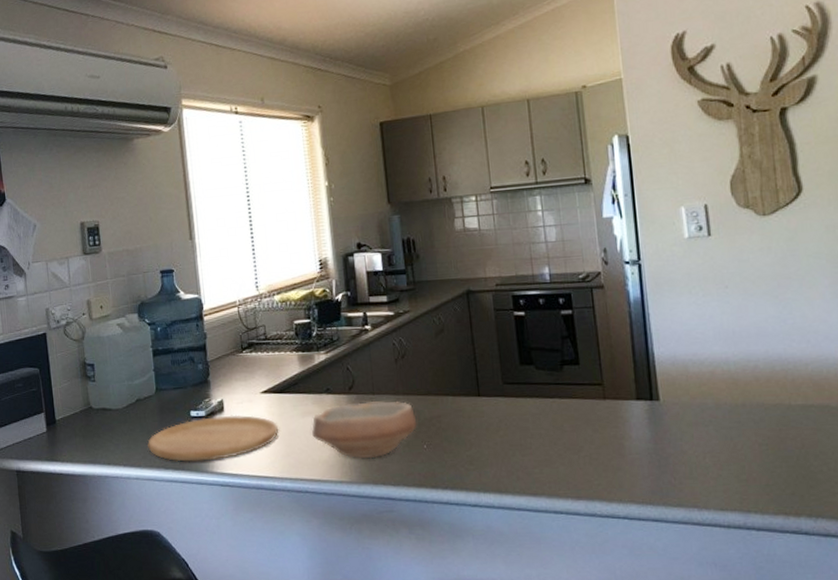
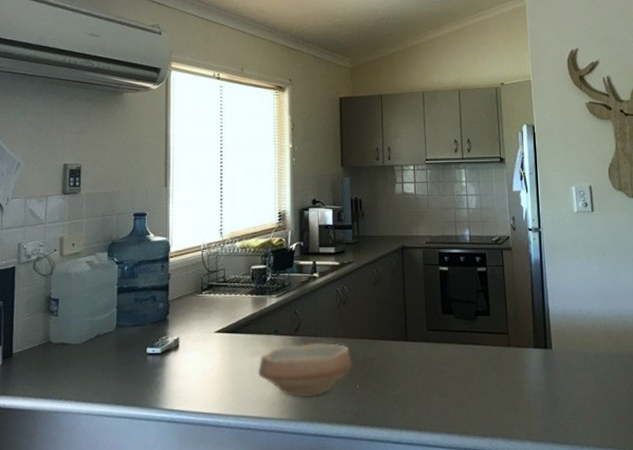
cutting board: present [147,415,279,462] -> none [101,352,228,398]

